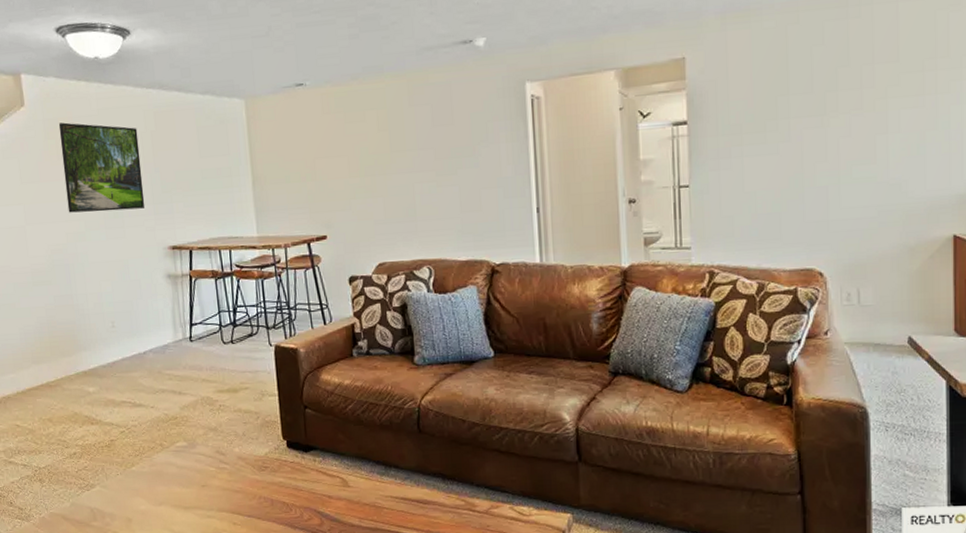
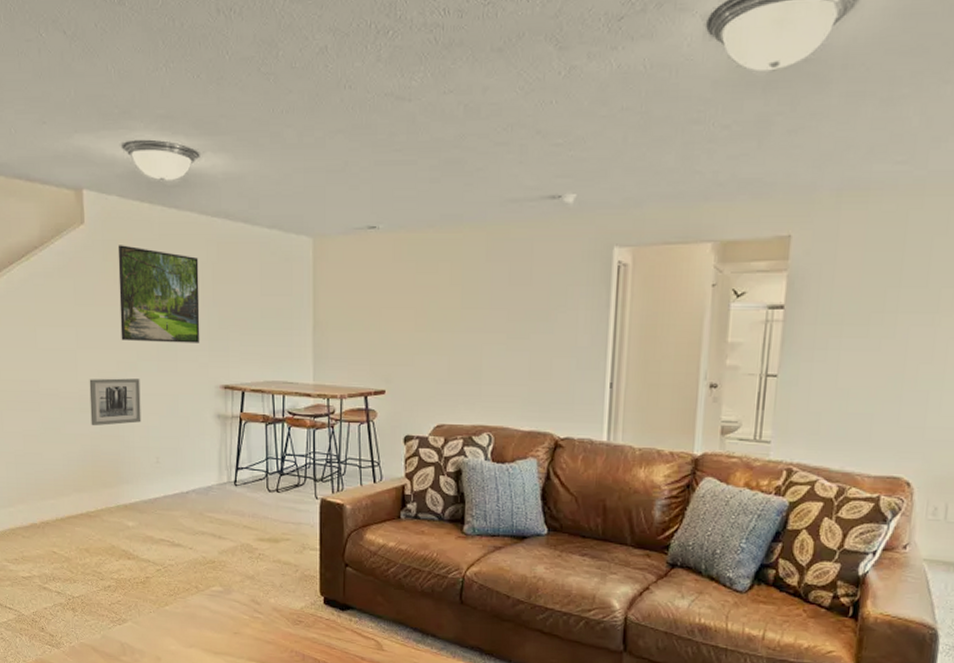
wall art: none [40,248,94,298] -> present [89,378,141,426]

